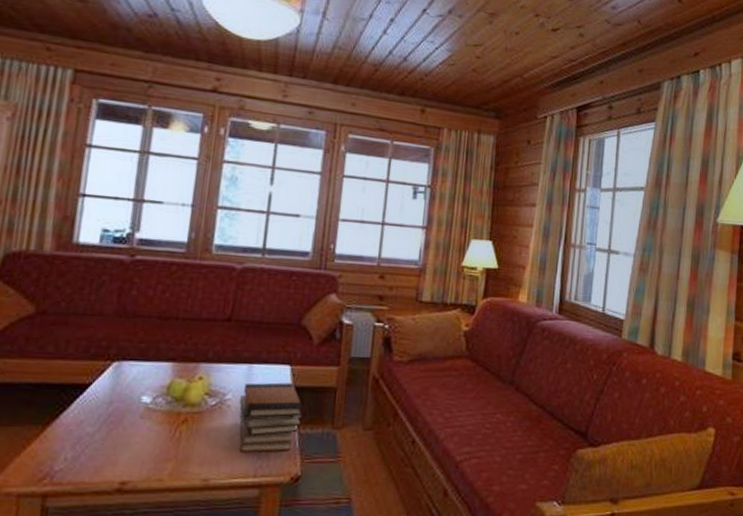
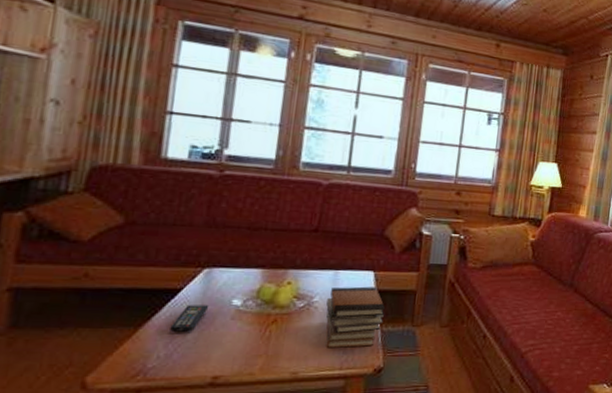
remote control: none [78,401,118,432] -> present [170,305,210,332]

